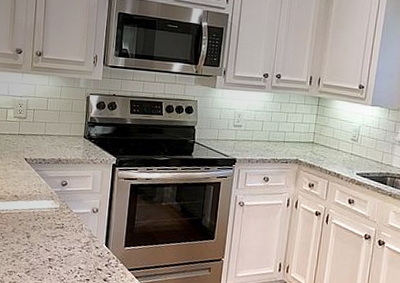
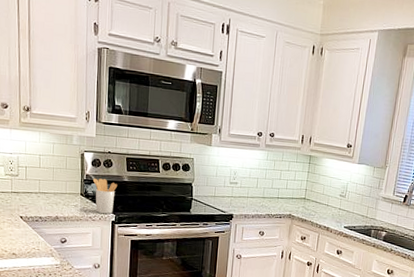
utensil holder: none [97,120,121,157] -> present [93,178,118,214]

